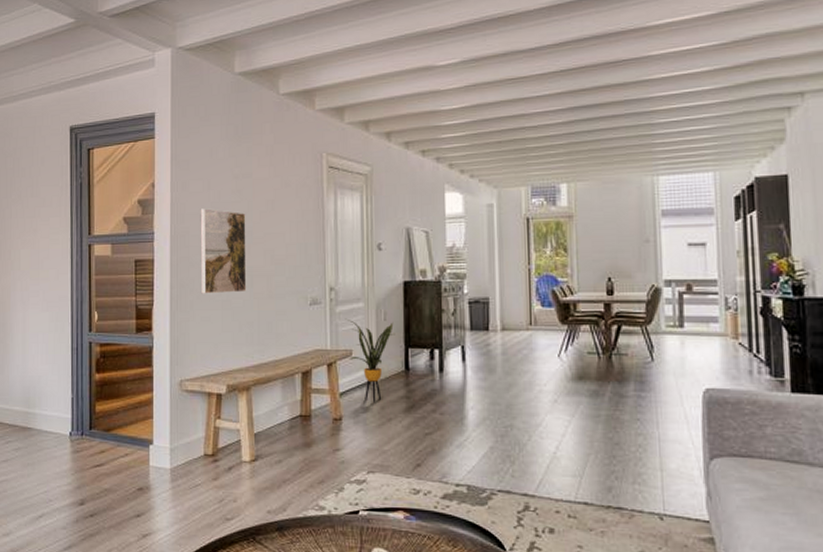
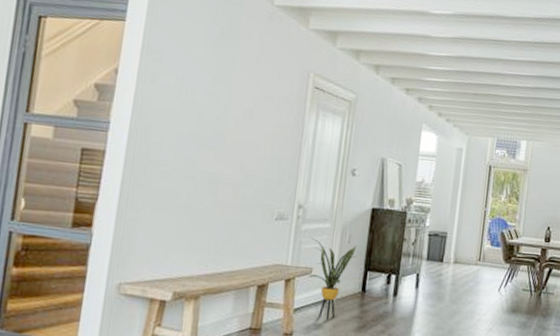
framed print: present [200,208,247,294] -> none [157,105,220,199]

